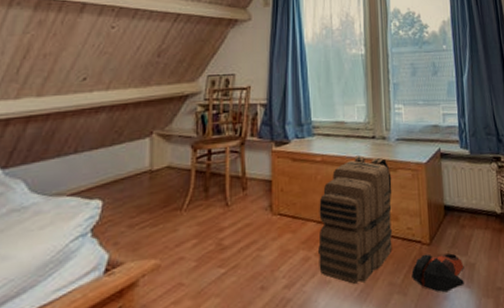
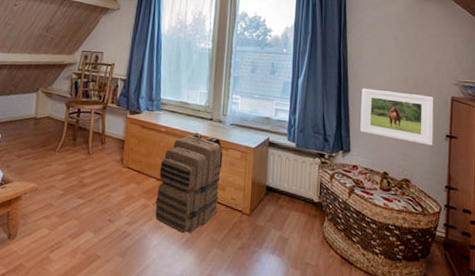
bag: present [411,253,464,293] -> none [231,222,278,257]

